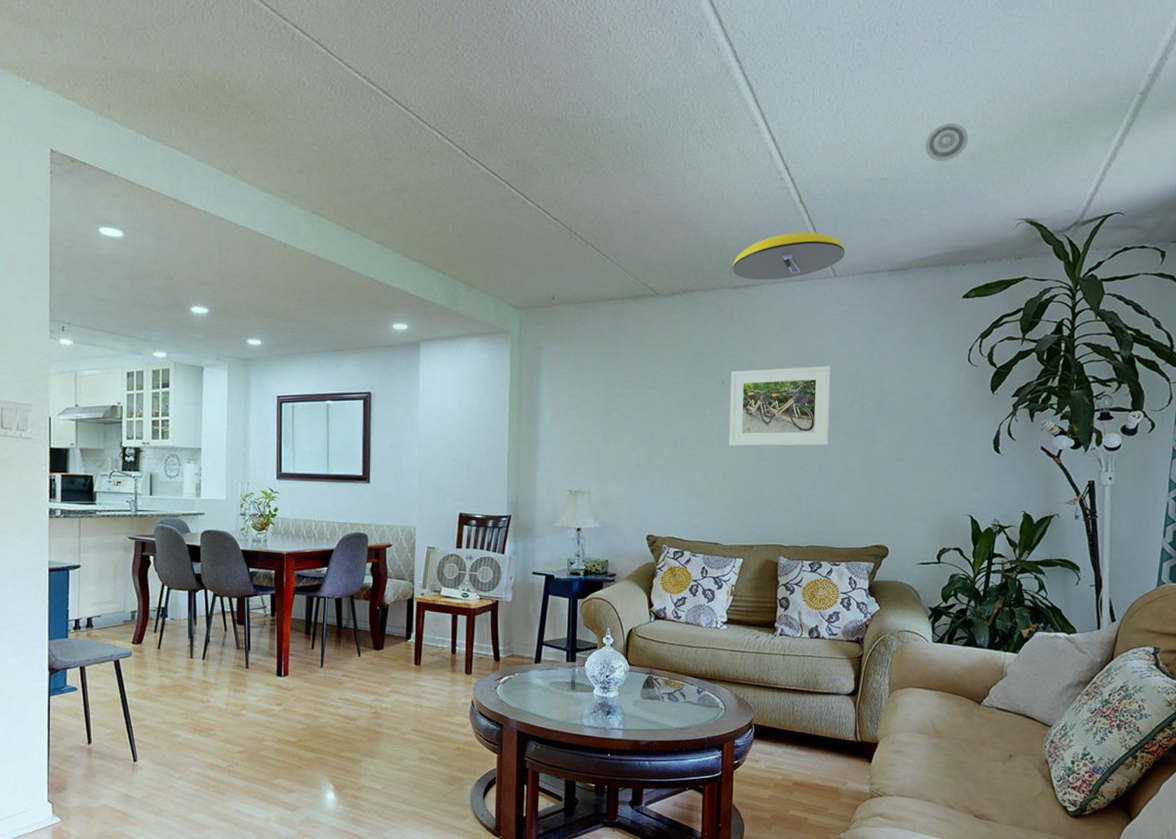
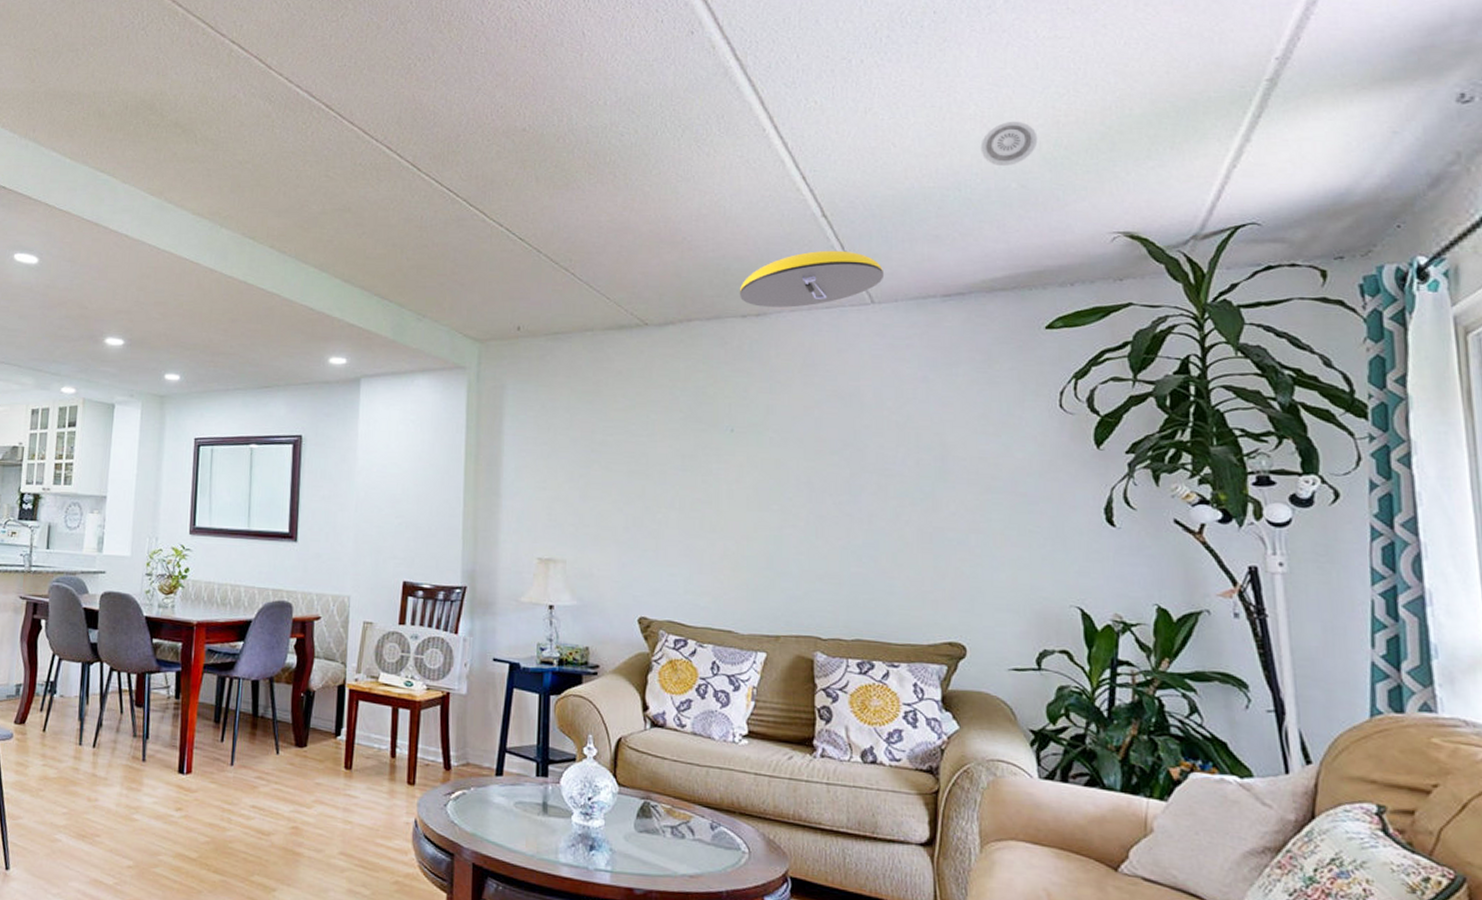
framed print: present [729,366,831,446] -> none [741,411,875,511]

